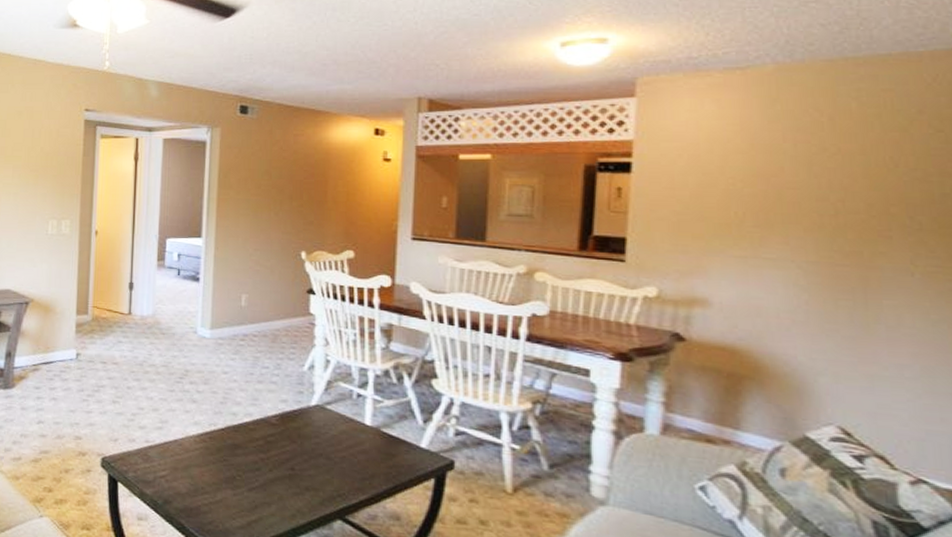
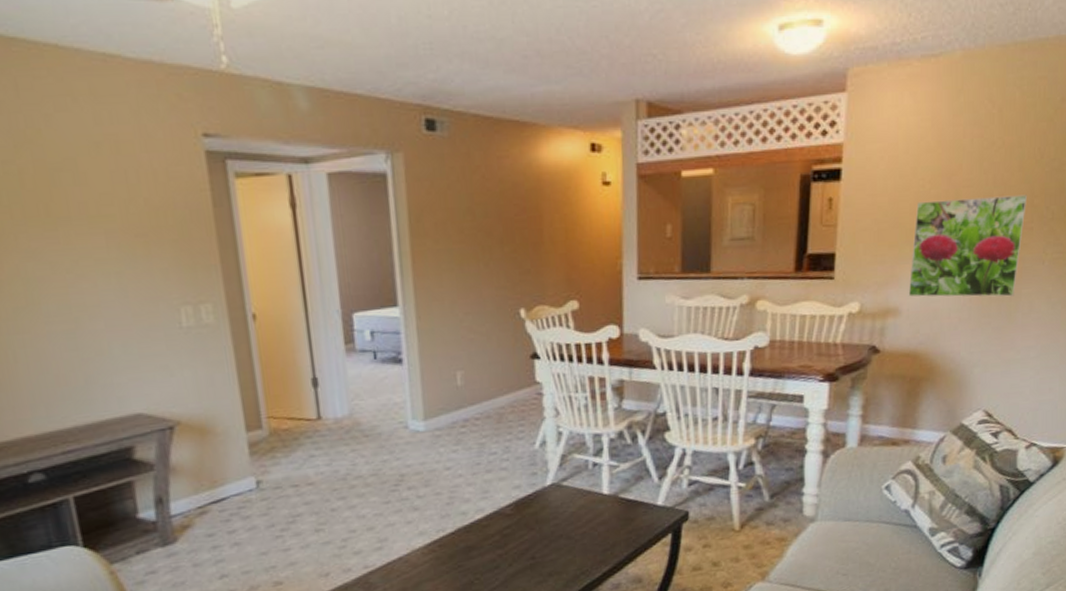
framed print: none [720,198,880,306] -> present [908,194,1027,297]

